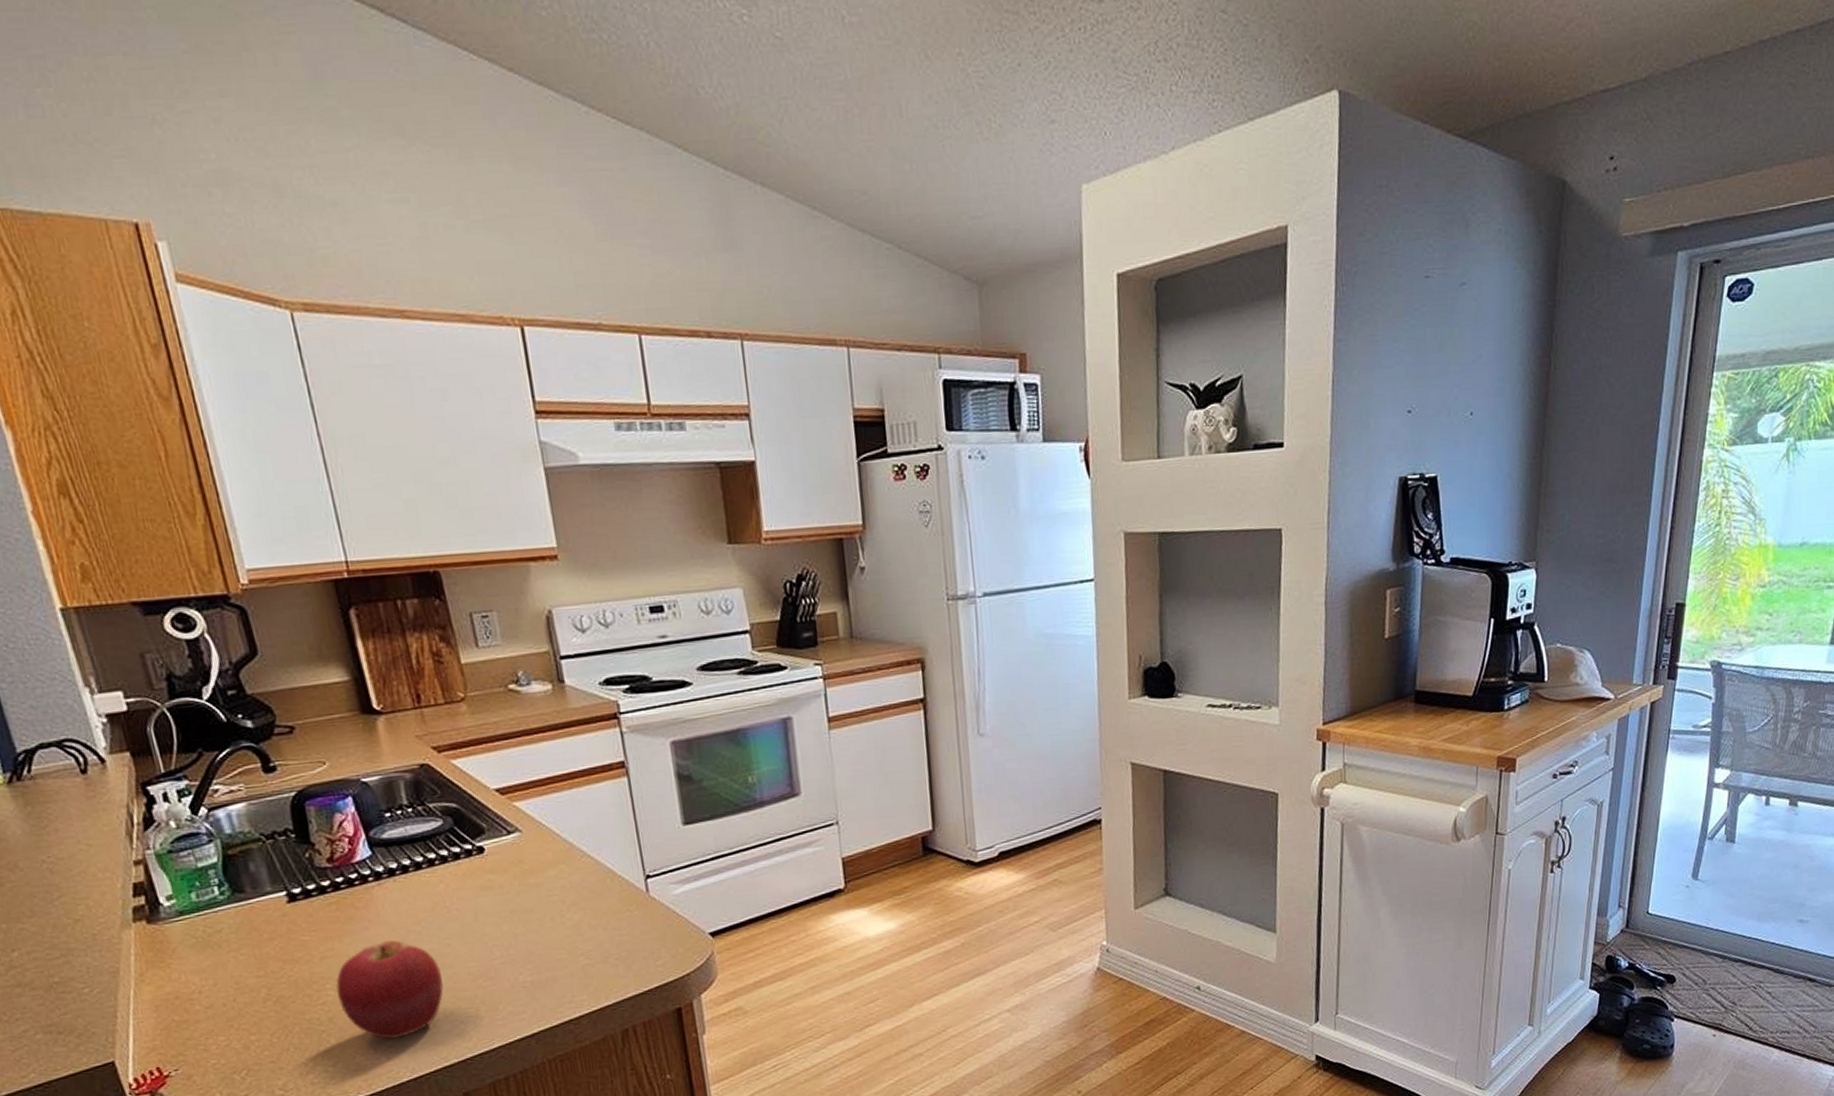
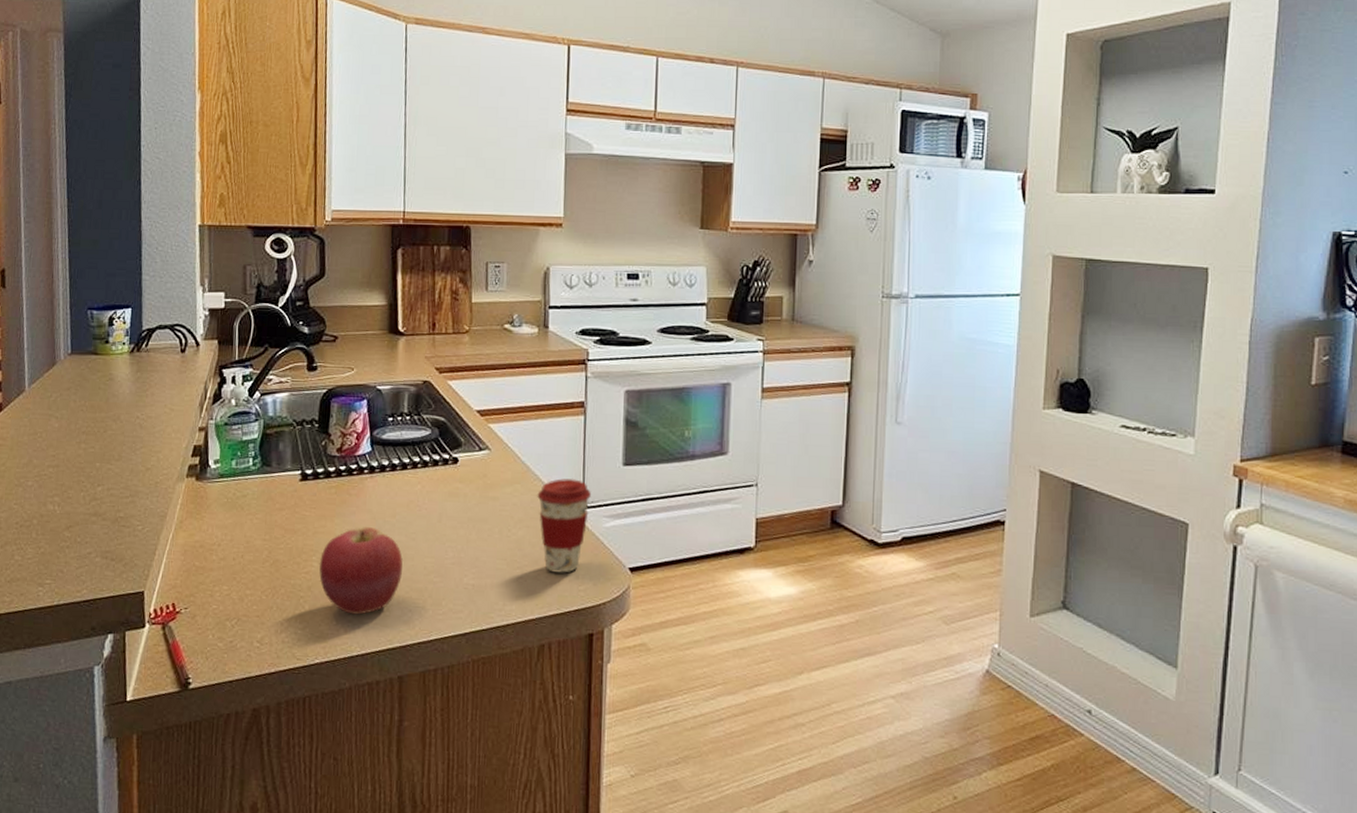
coffee cup: none [588,848,654,953] -> present [537,478,591,573]

